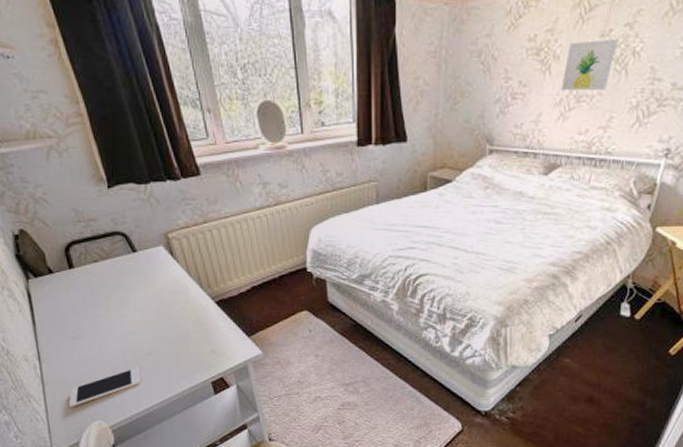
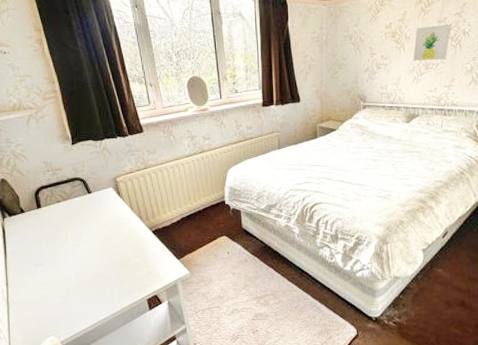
cell phone: present [68,366,141,407] -> none [28,288,89,326]

